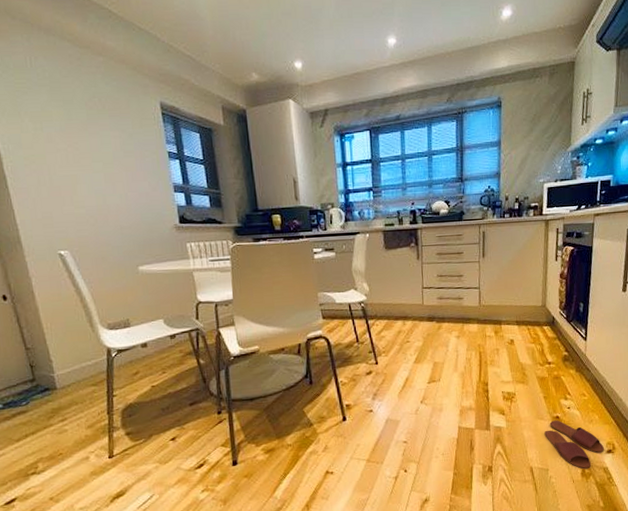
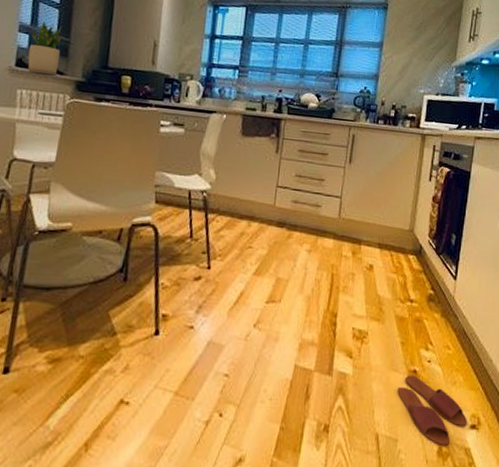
planter: none [185,178,216,228] -> present [27,21,62,77]

